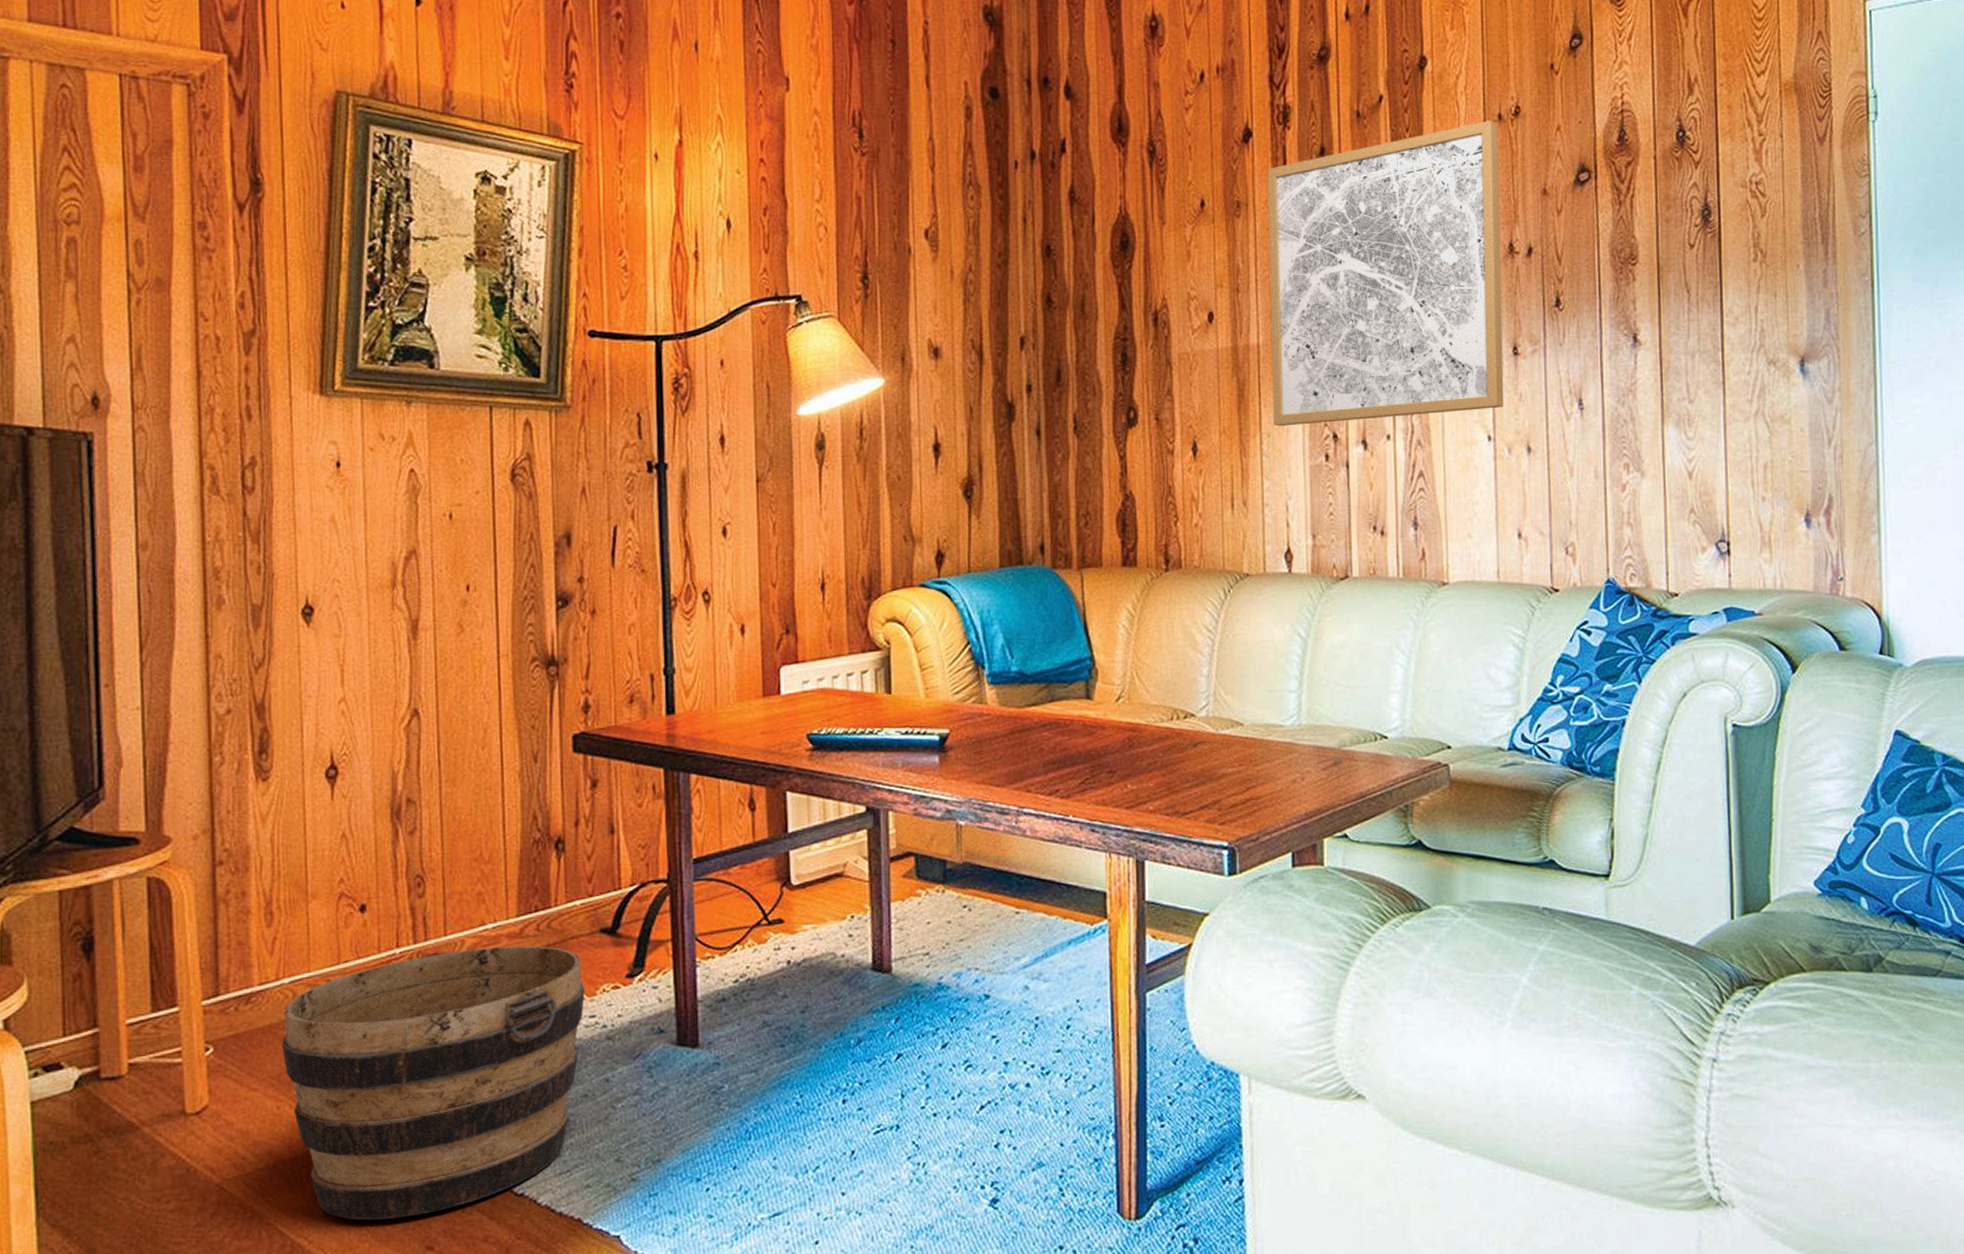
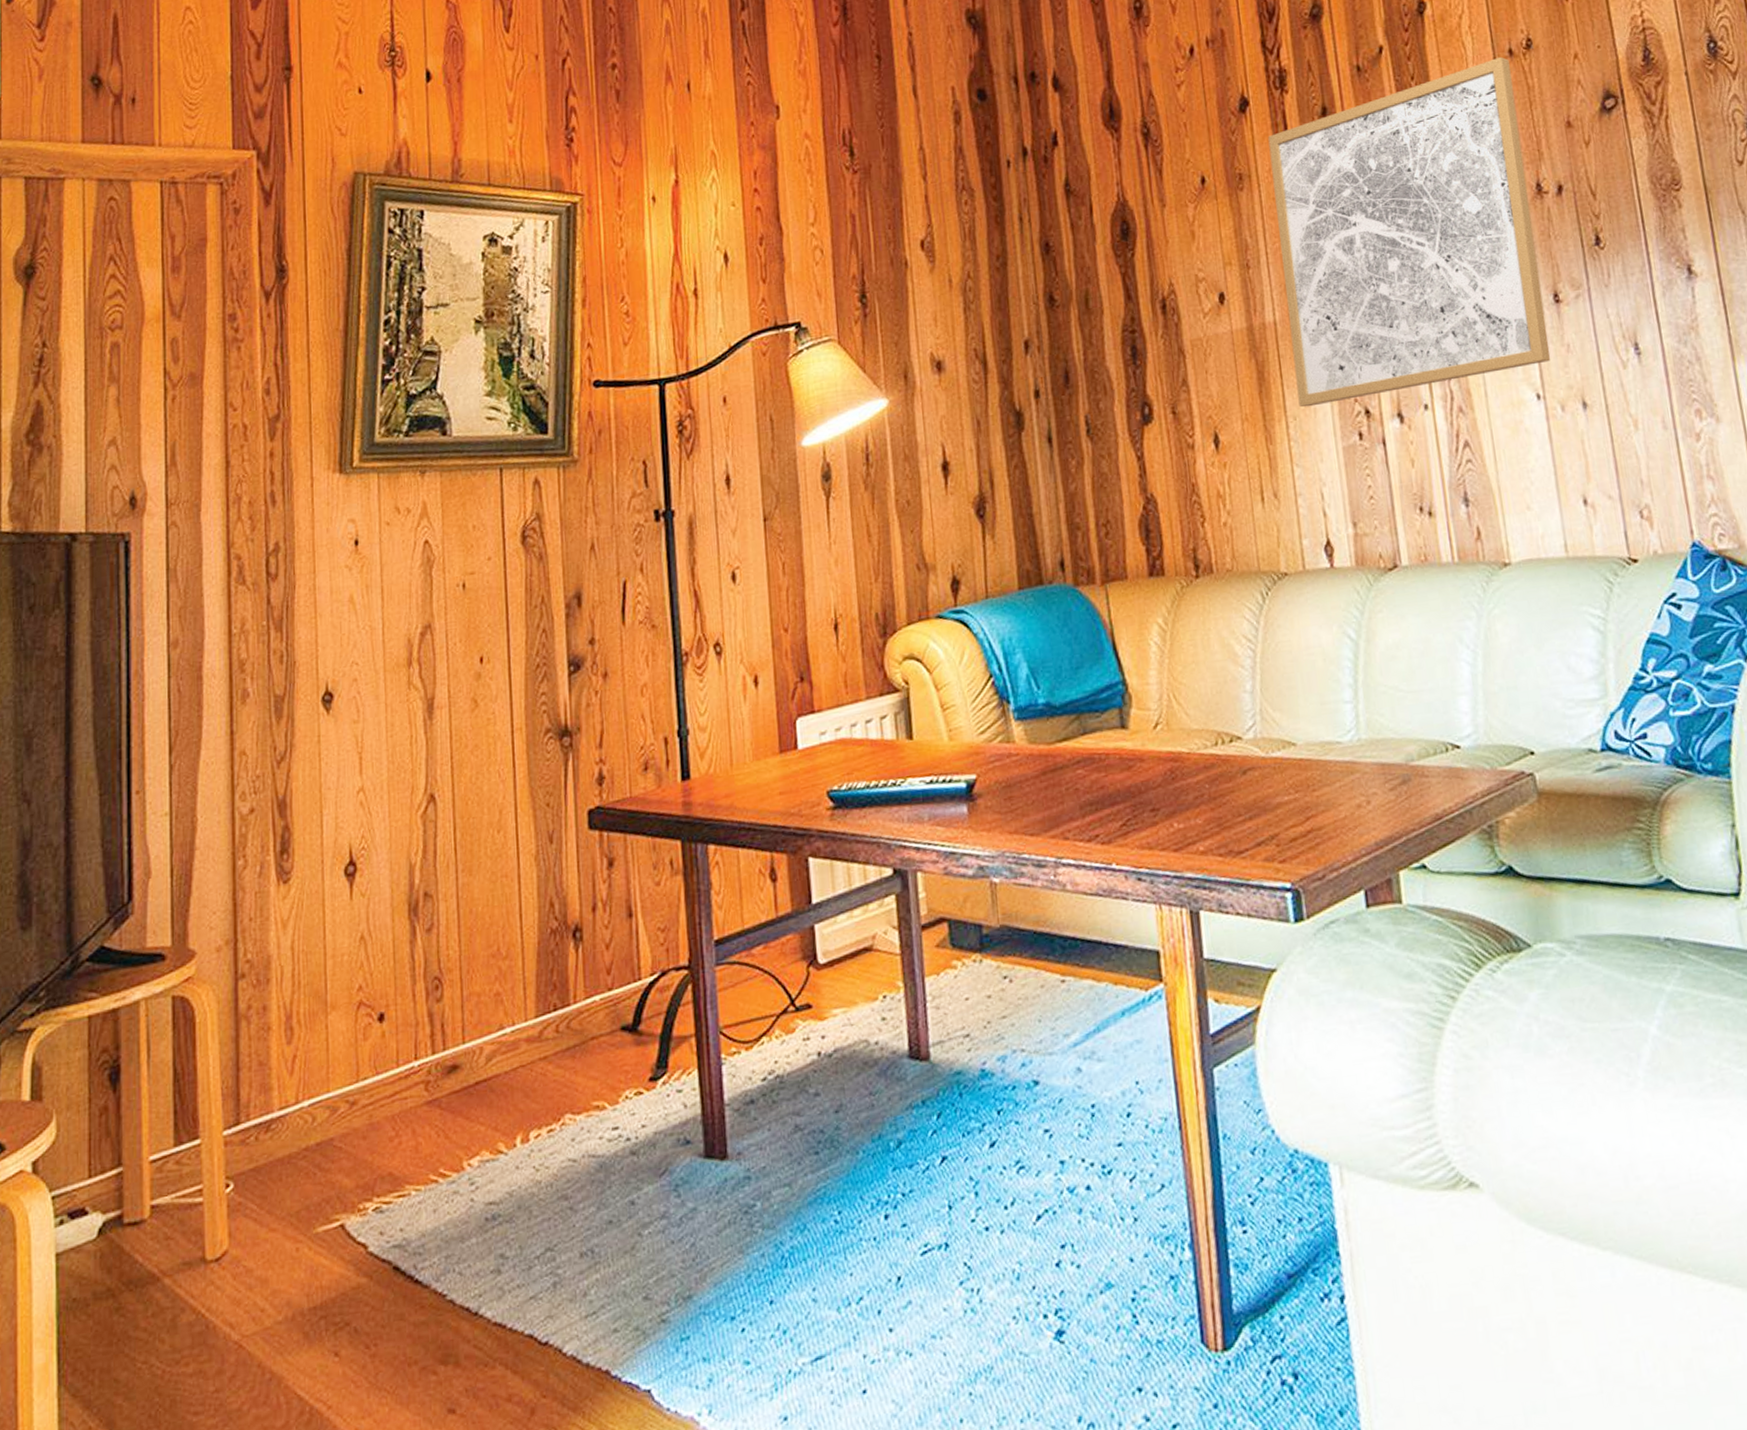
bucket: present [281,945,585,1221] -> none [301,1049,607,1380]

